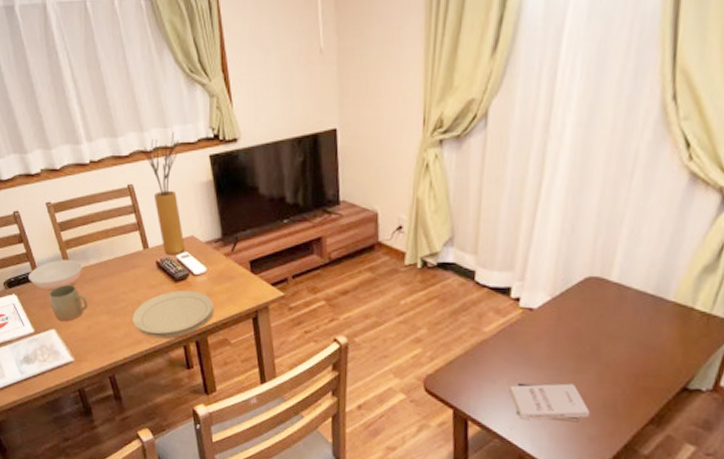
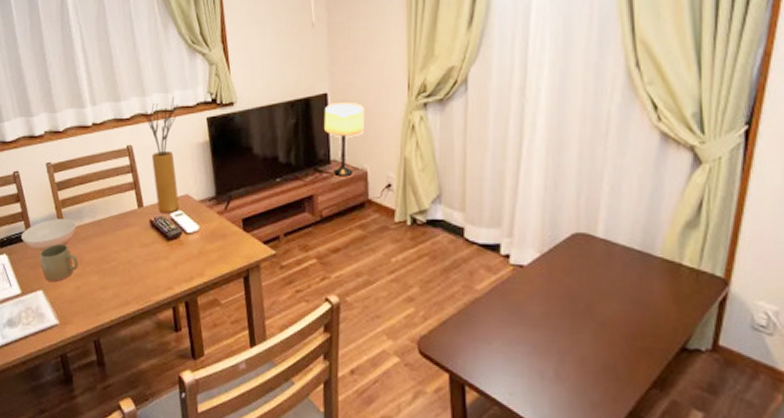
plate: present [132,290,214,339] -> none [122,248,206,300]
table lamp: none [332,139,376,219] -> present [323,103,364,177]
books: present [509,382,591,422] -> none [505,343,591,387]

